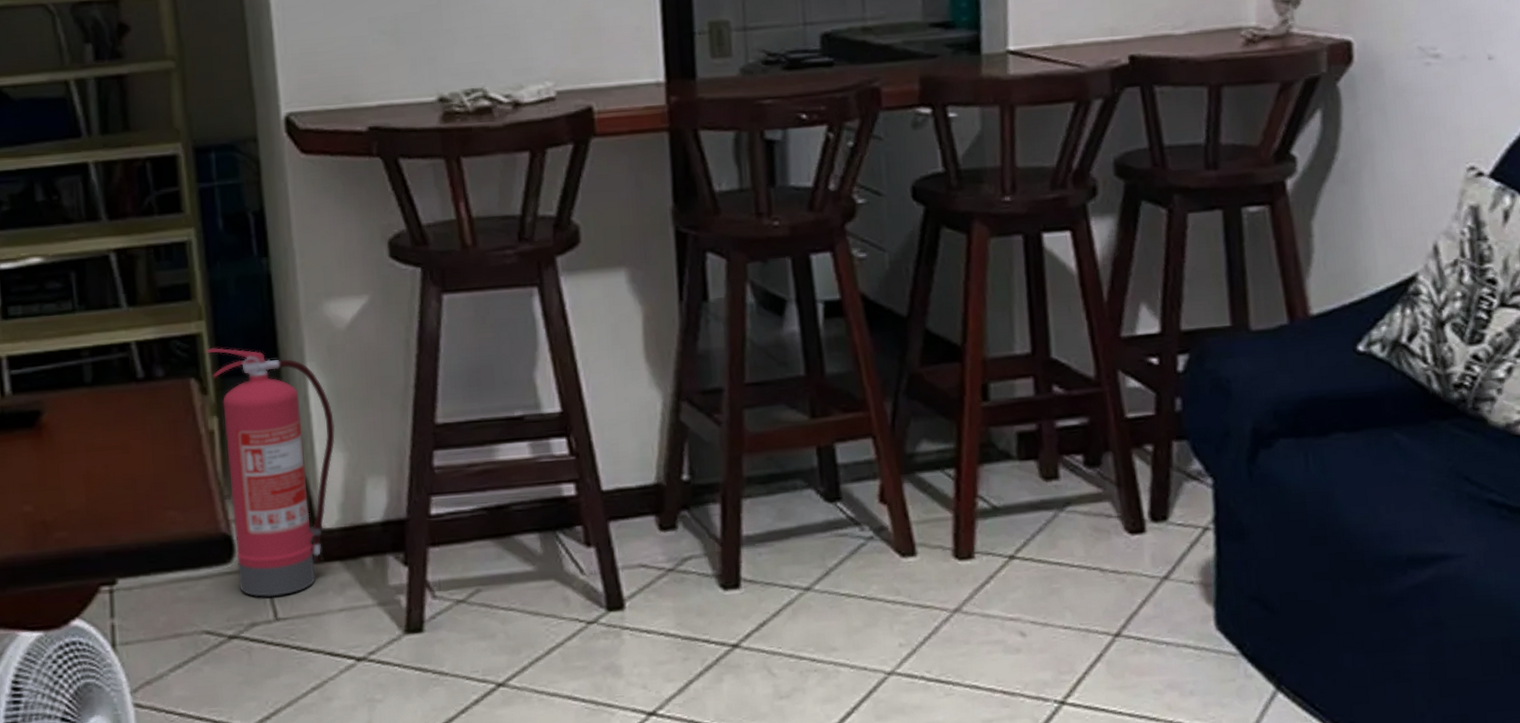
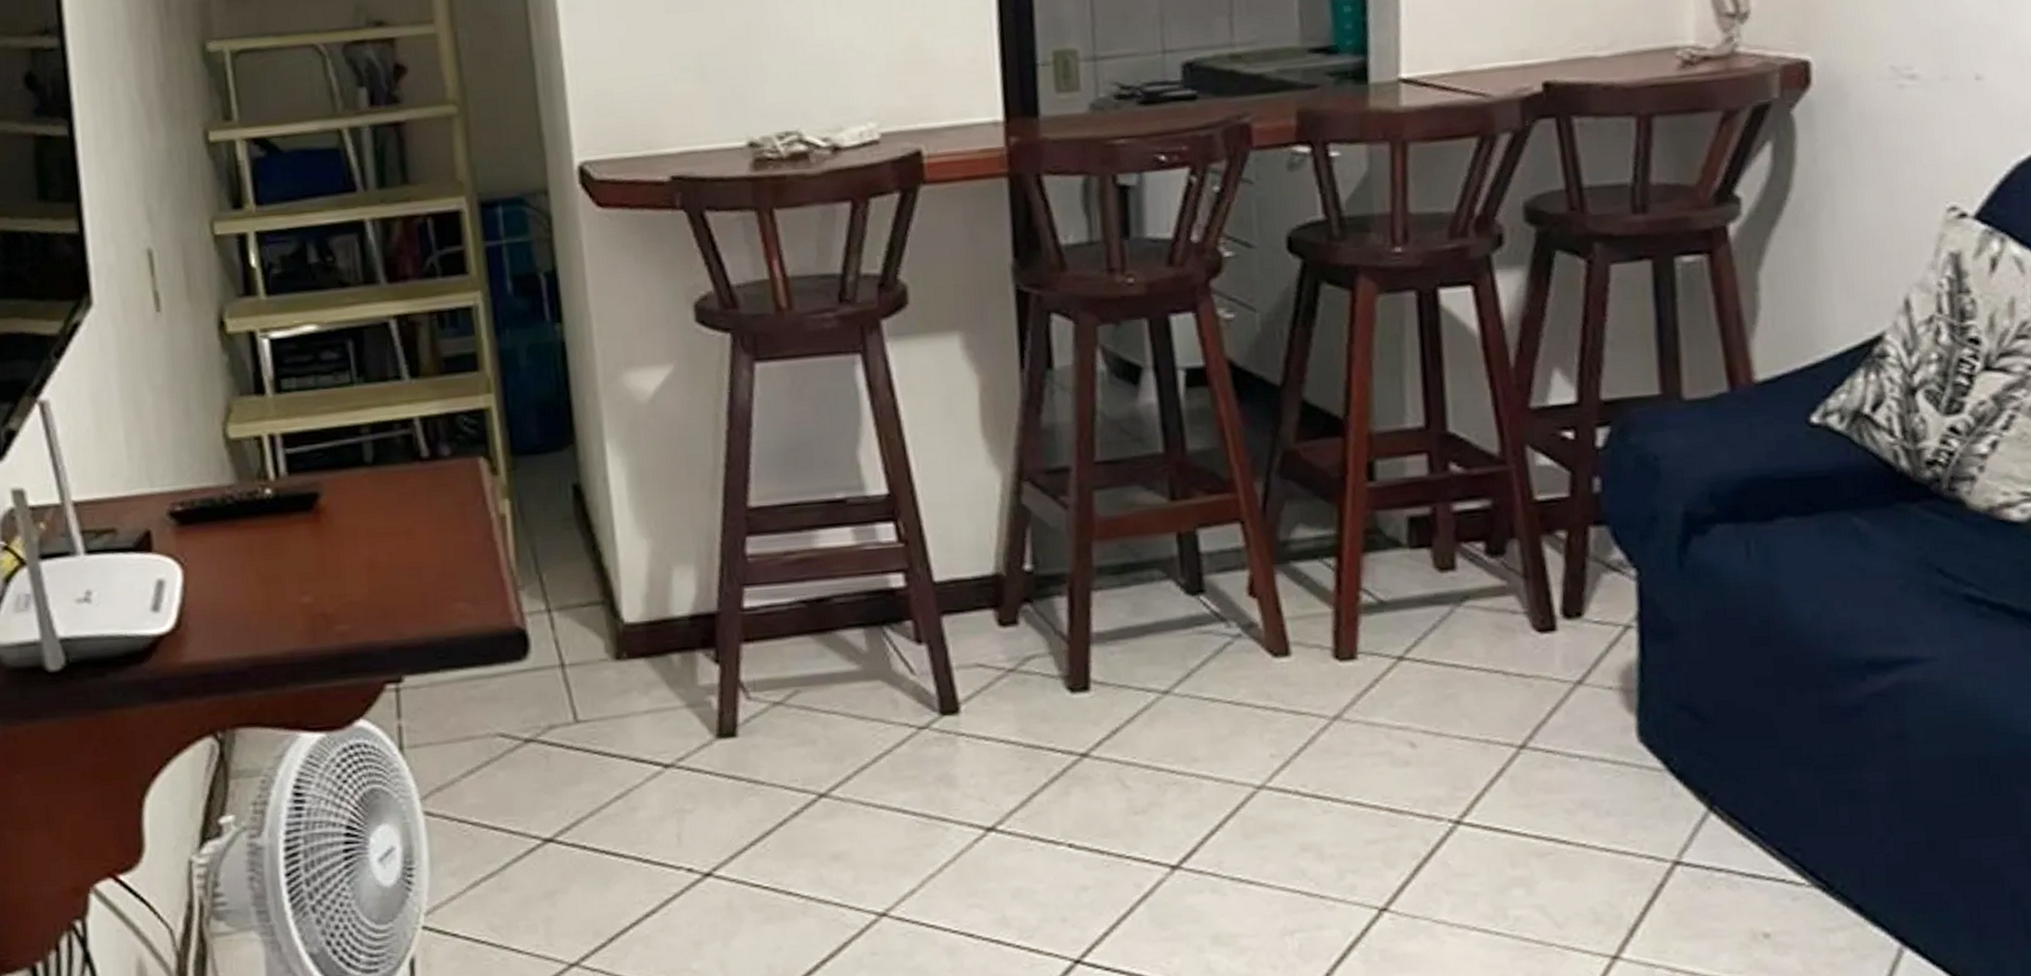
fire extinguisher: present [205,347,335,597] -> none [495,423,638,697]

